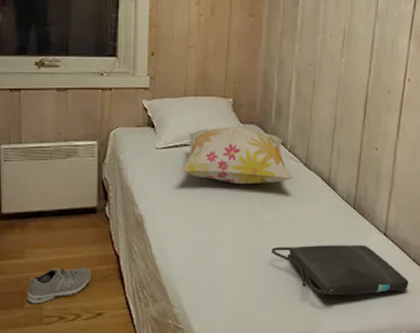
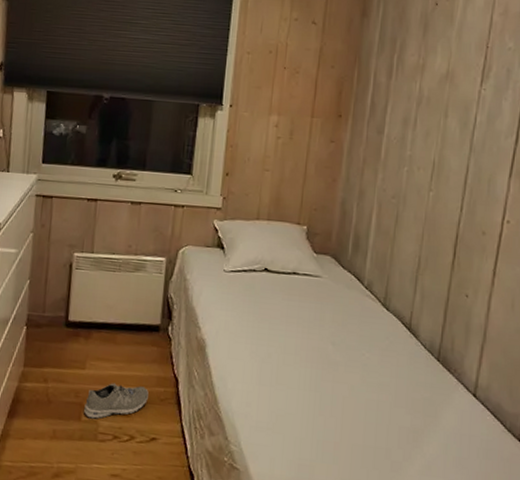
decorative pillow: present [179,126,293,185] -> none [246,255,369,321]
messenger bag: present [271,244,409,296] -> none [340,393,502,465]

